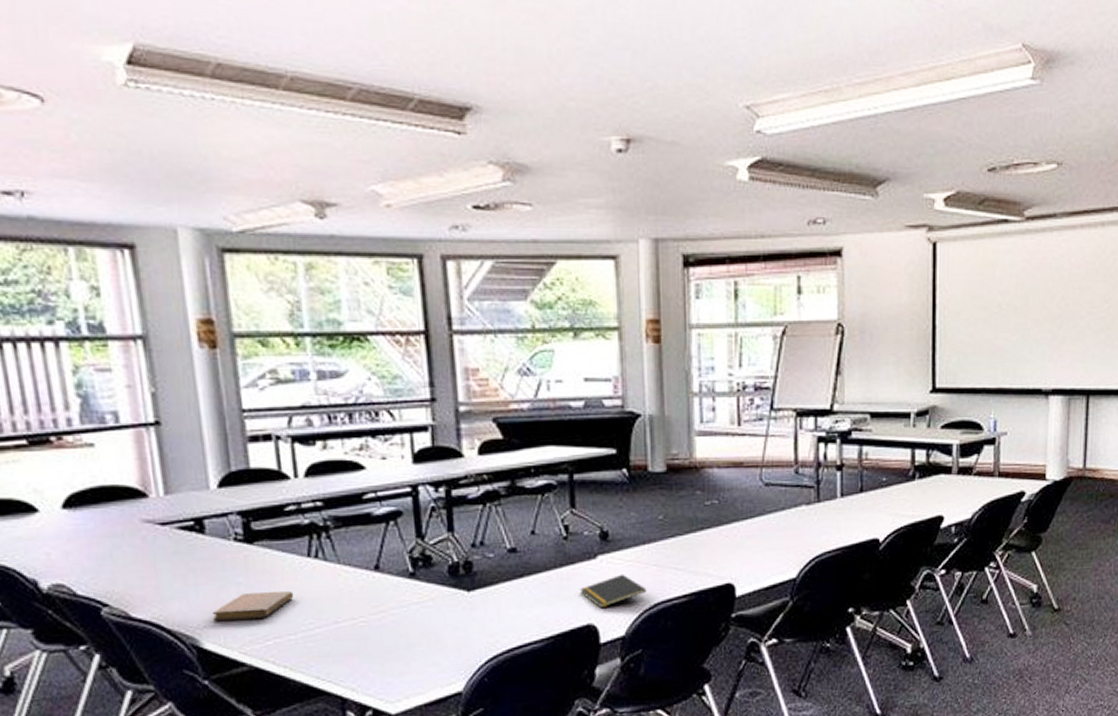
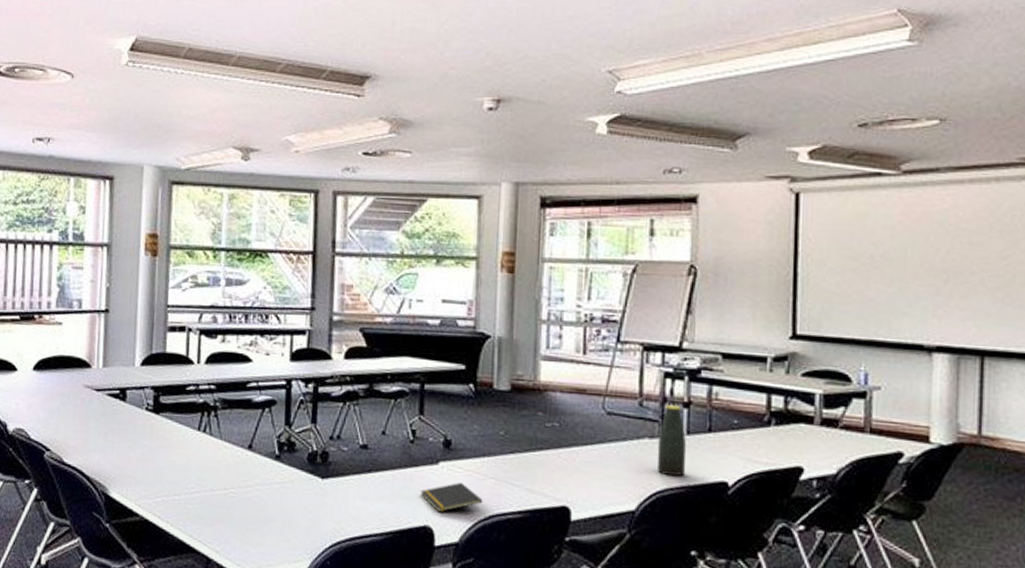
notebook: present [213,590,294,620] -> none [121,455,183,478]
bottle: none [814,469,841,540] -> present [657,405,686,477]

